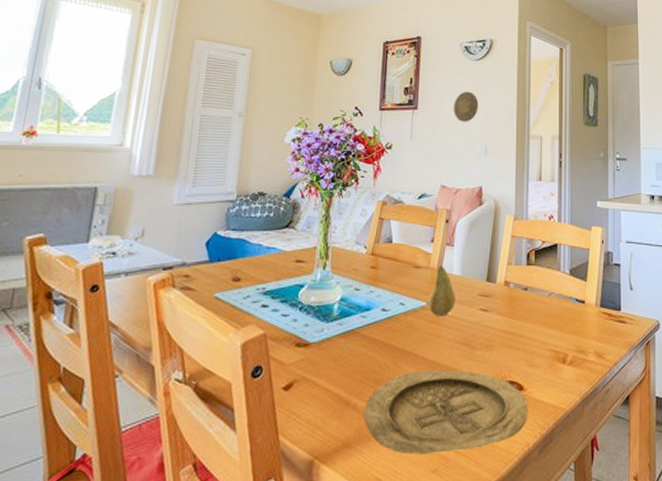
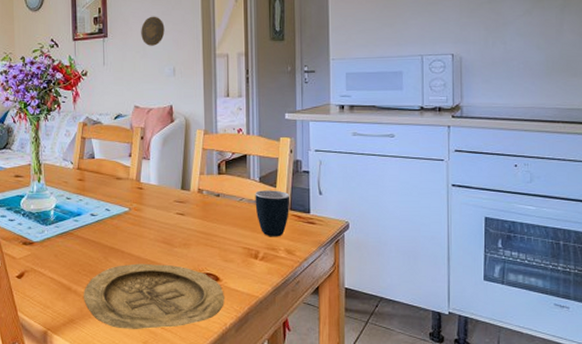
fruit: present [428,265,455,316] -> none [130,176,154,219]
mug: none [564,284,601,338] -> present [255,190,290,237]

